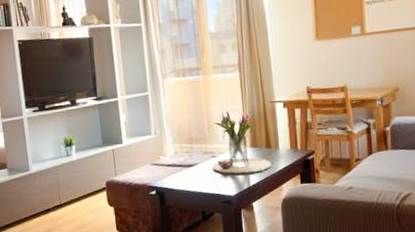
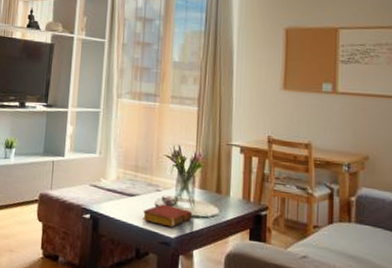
book: none [203,167,248,187] -> present [143,204,193,228]

